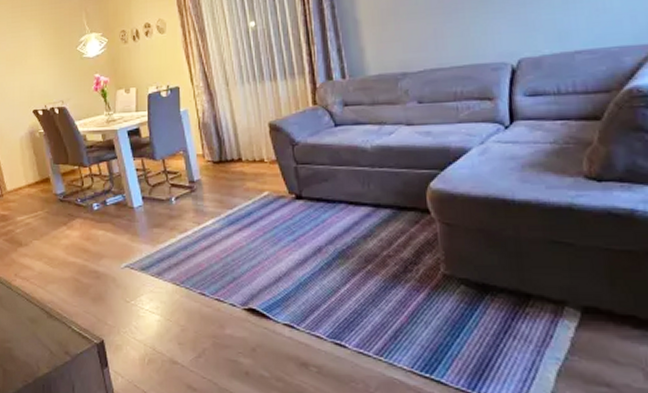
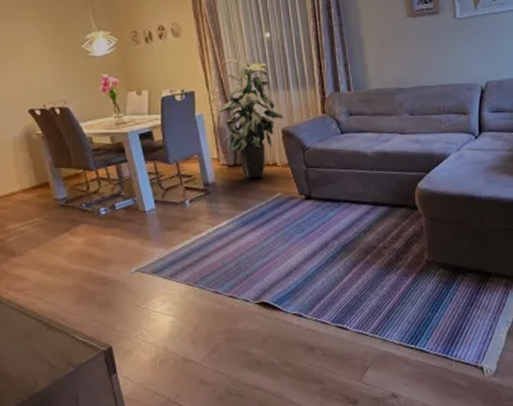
indoor plant: none [204,51,271,176] -> present [219,59,284,179]

